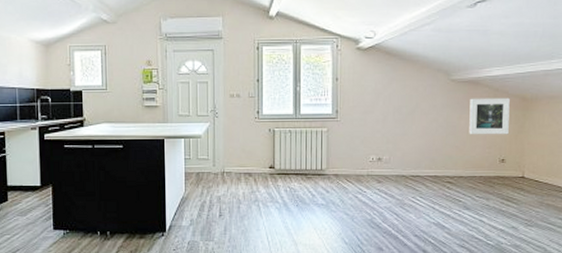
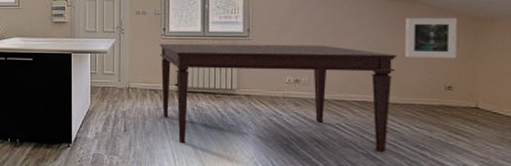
dining table: none [253,125,462,225] -> present [159,43,397,153]

